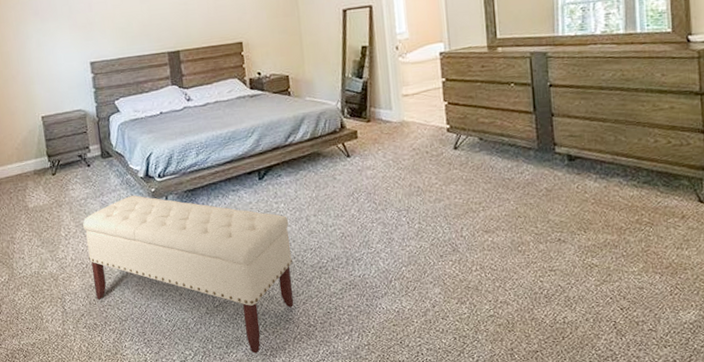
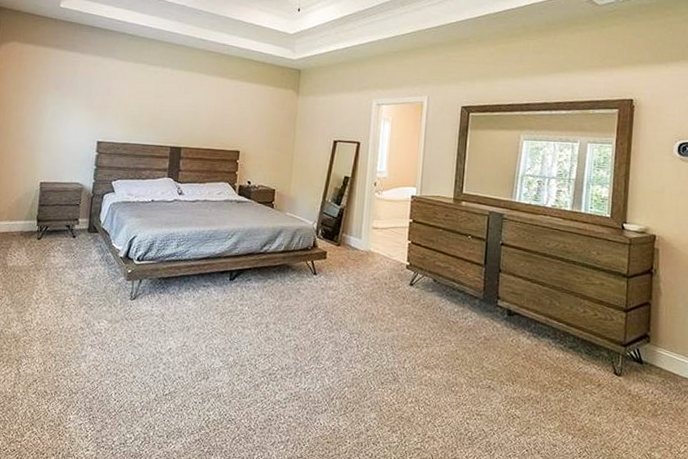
bench: present [83,195,294,354] -> none [52,273,249,448]

